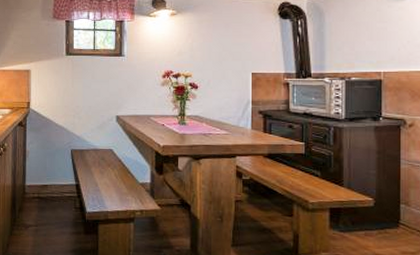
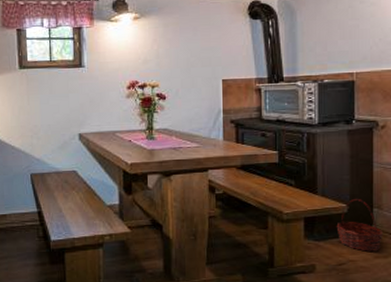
basket: none [362,193,411,247] -> present [336,198,384,252]

